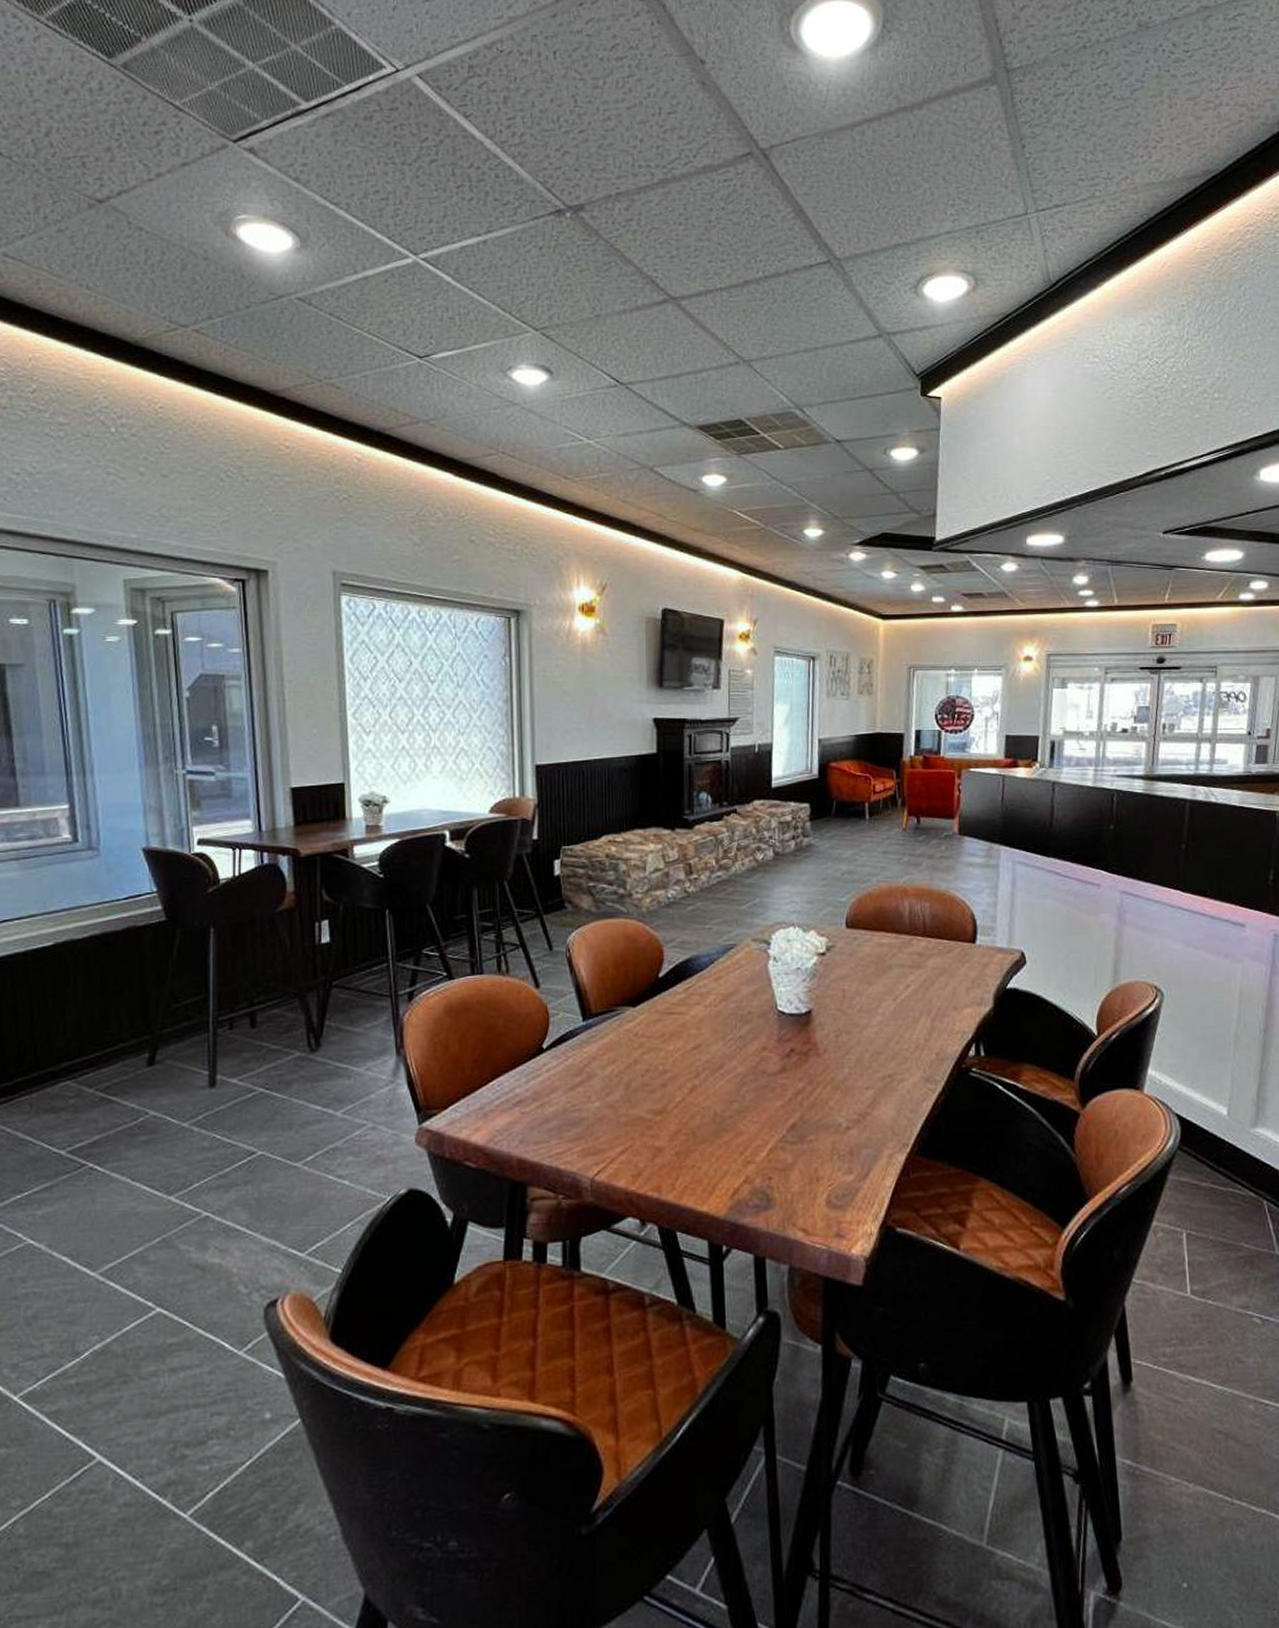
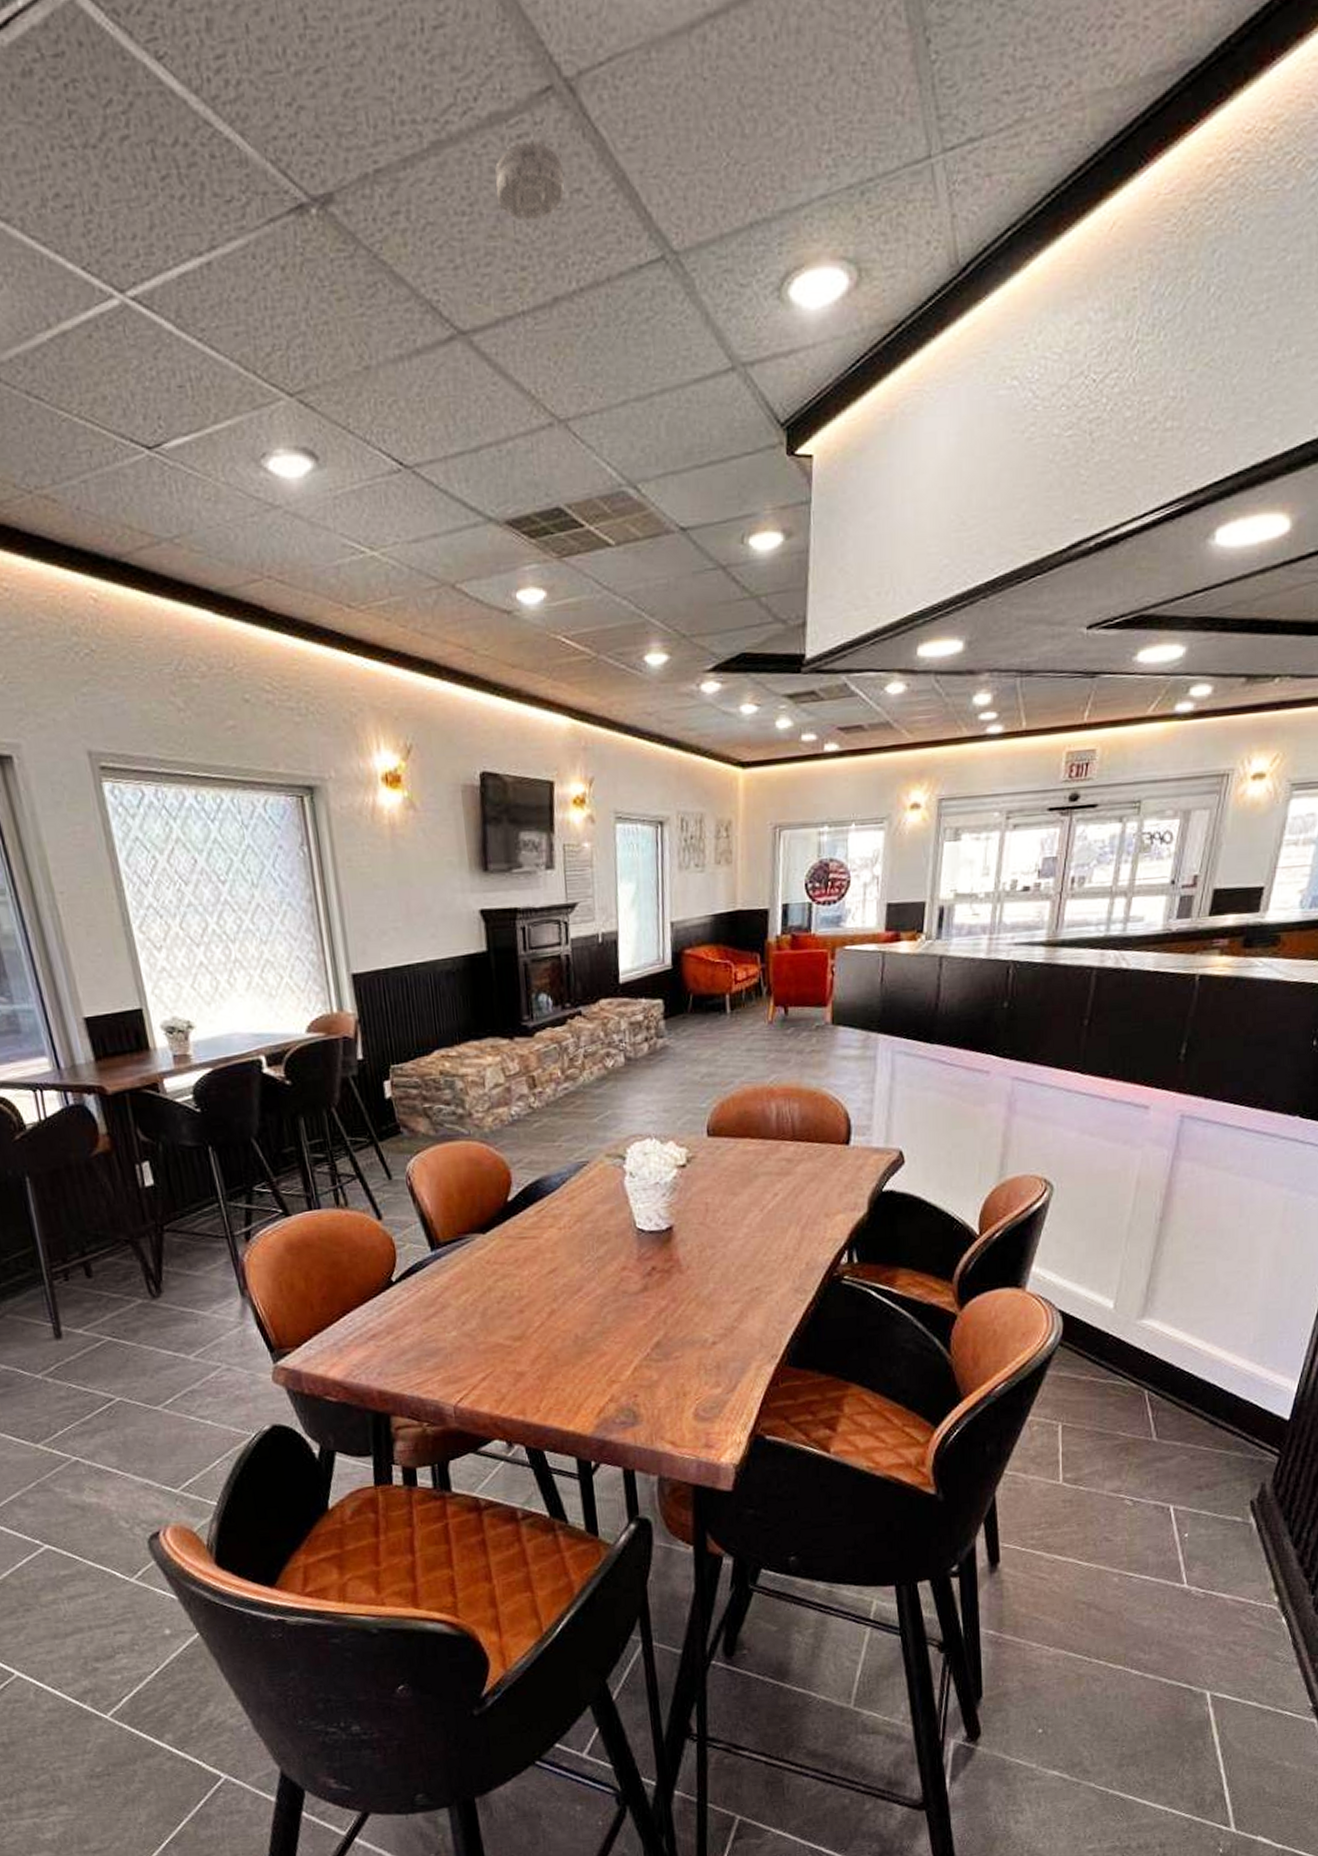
smoke detector: none [706,184,756,232] -> present [495,141,564,221]

